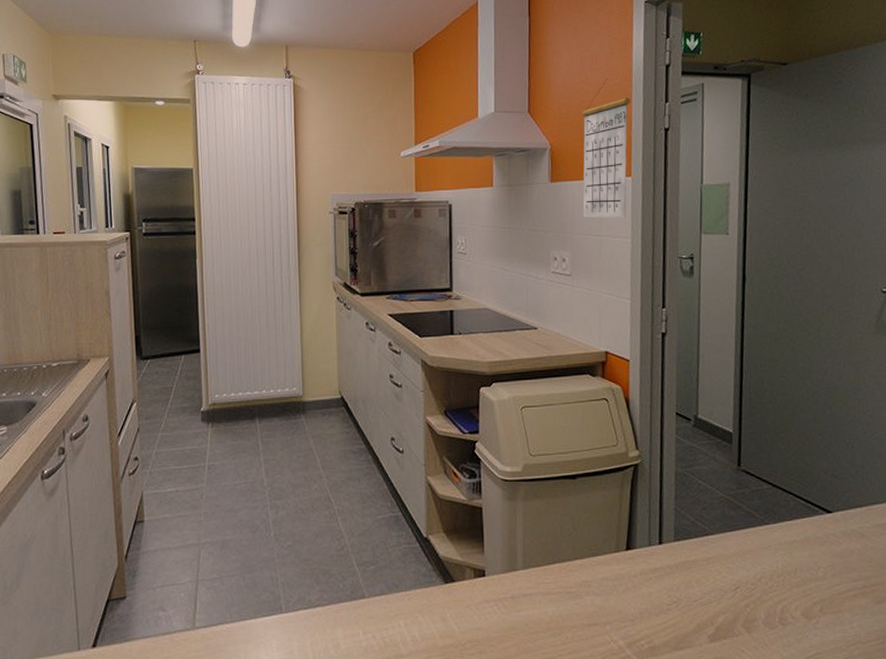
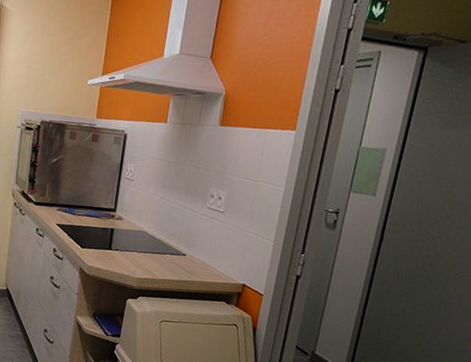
calendar: present [581,77,631,218] -> none [244,34,308,168]

